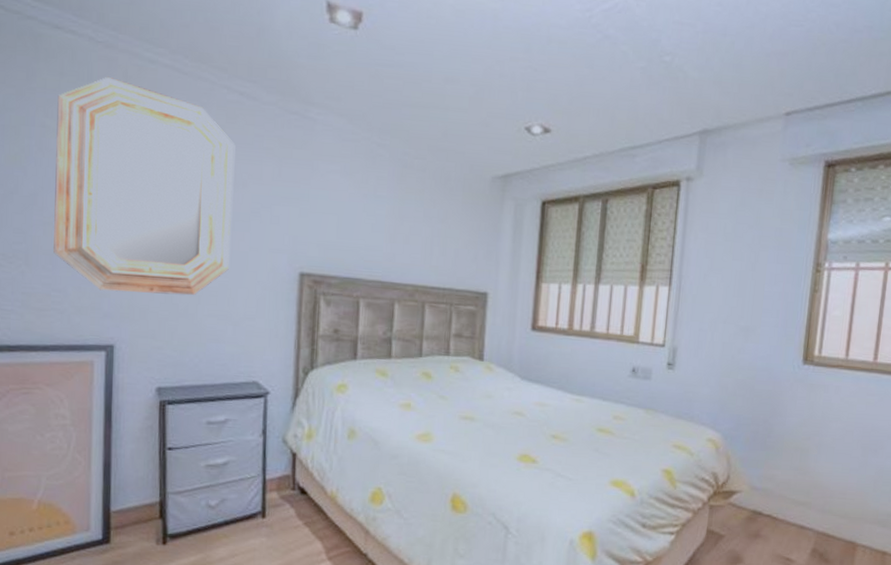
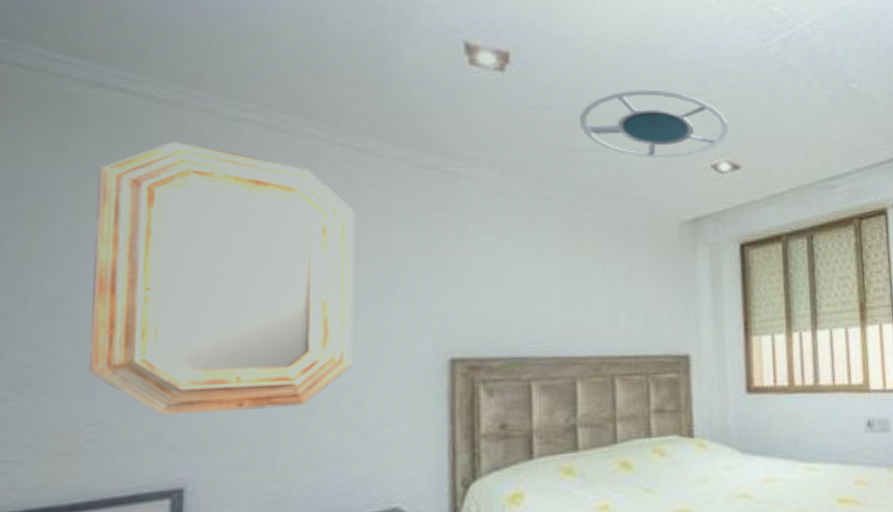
ceiling lamp: none [416,52,545,119] -> present [580,89,729,159]

